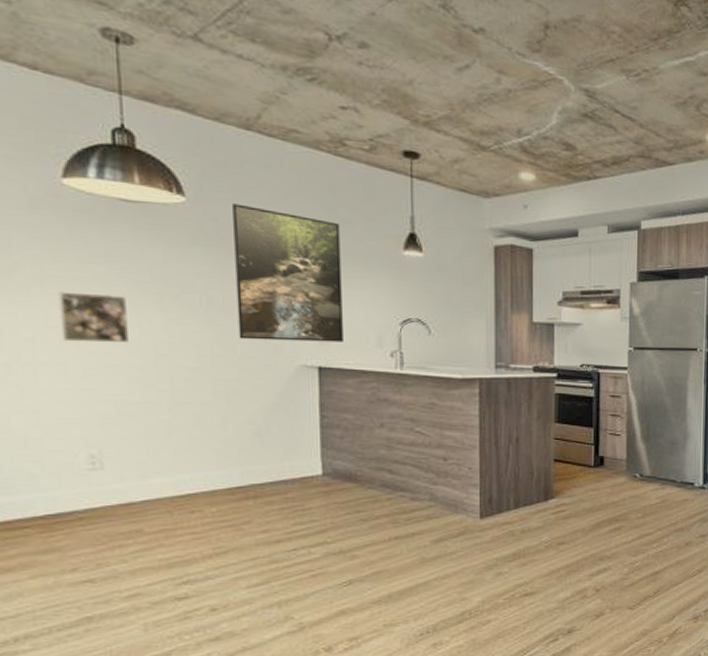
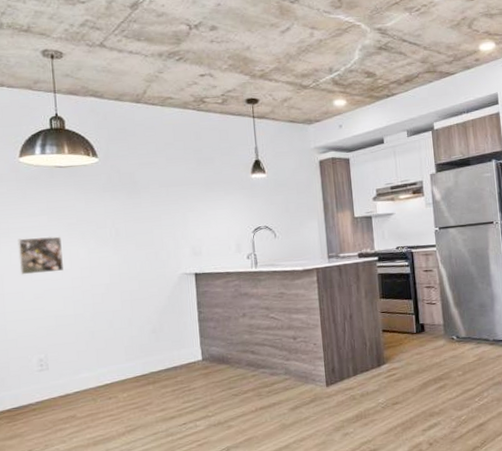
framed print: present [233,203,343,342] -> none [130,157,212,259]

